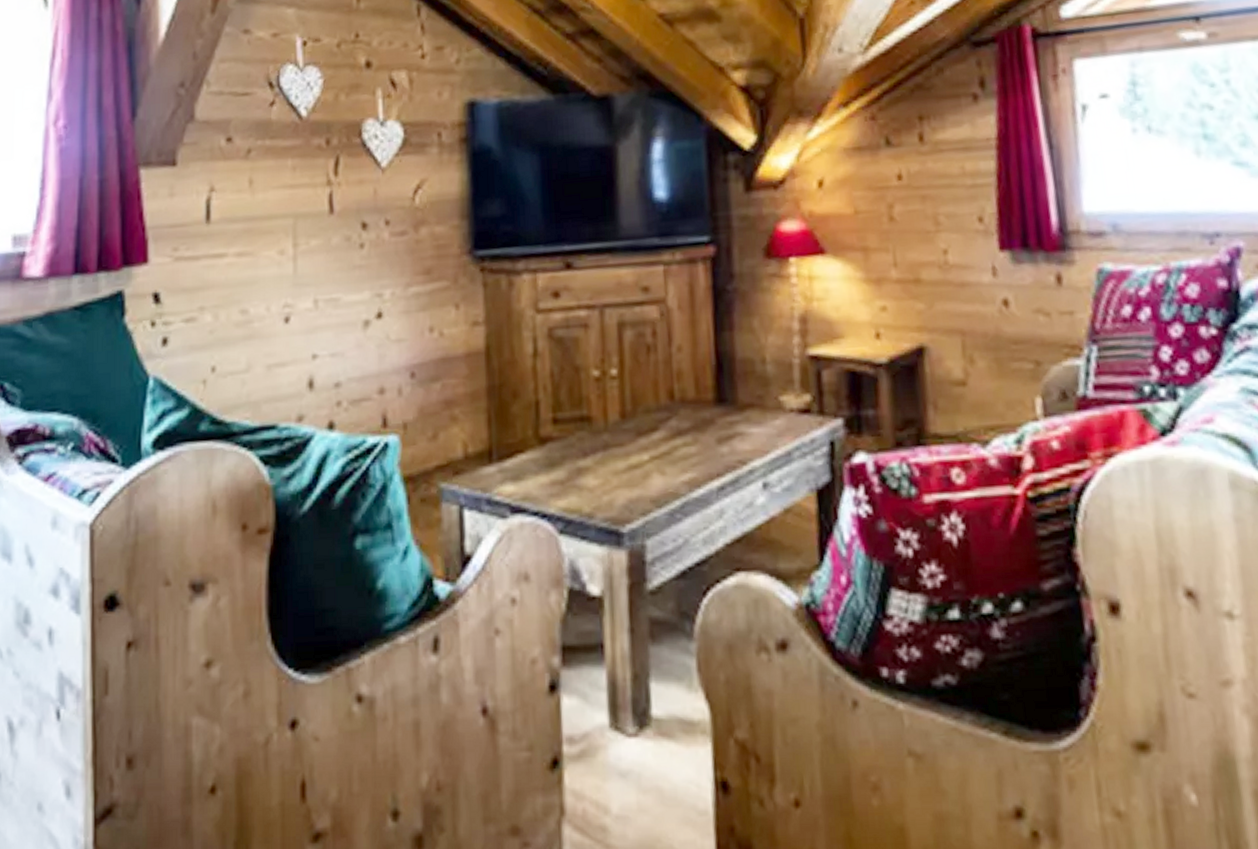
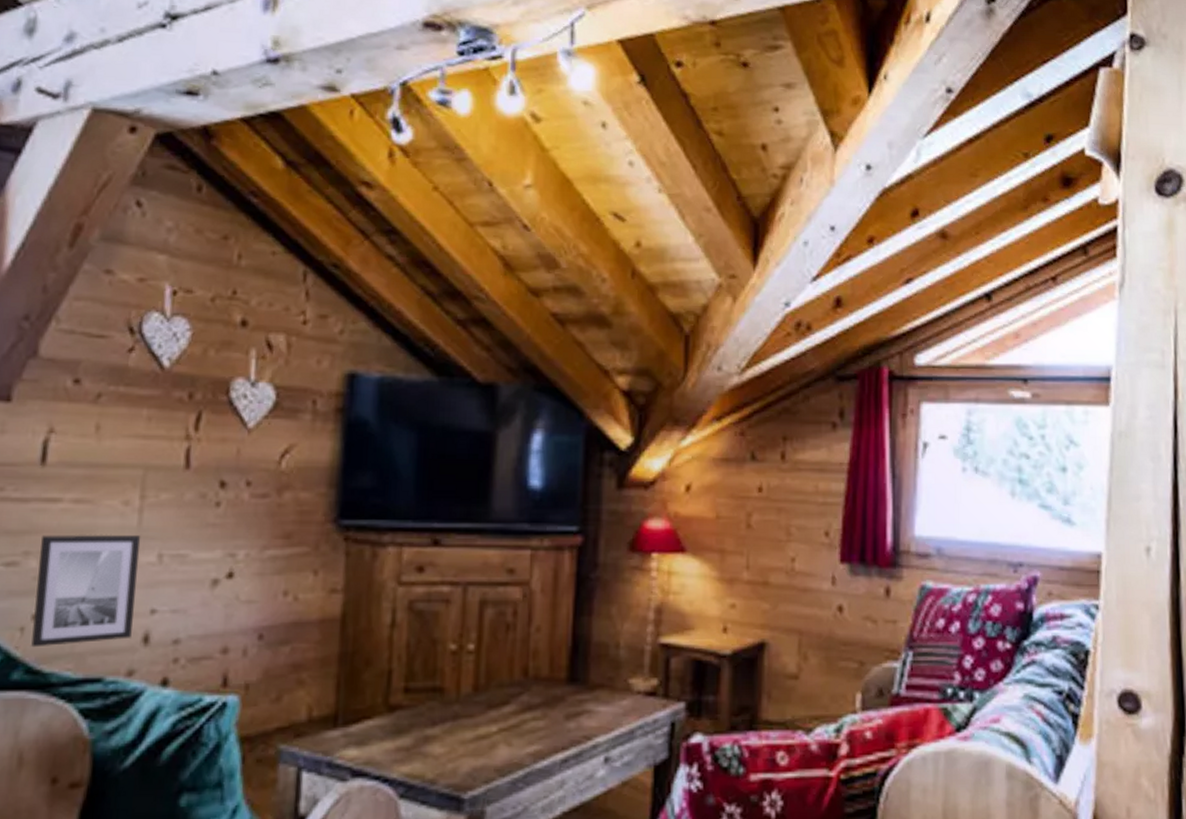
wall art: none [212,283,298,399] -> present [31,534,141,648]

